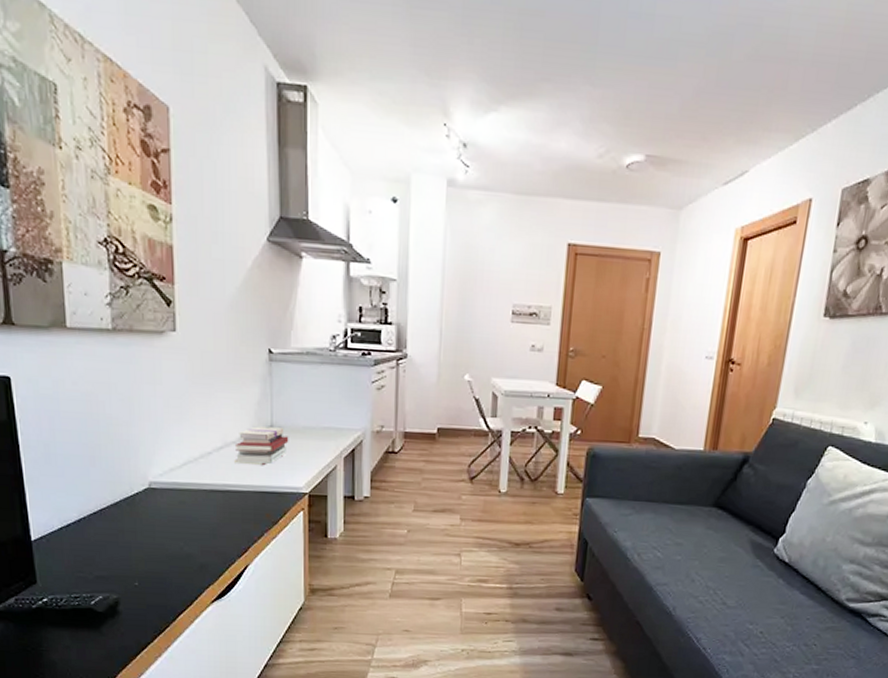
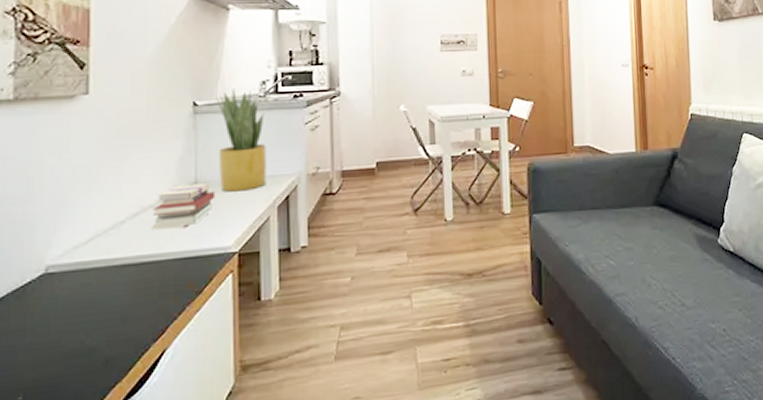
planter: none [290,340,335,440] -> present [216,88,266,192]

